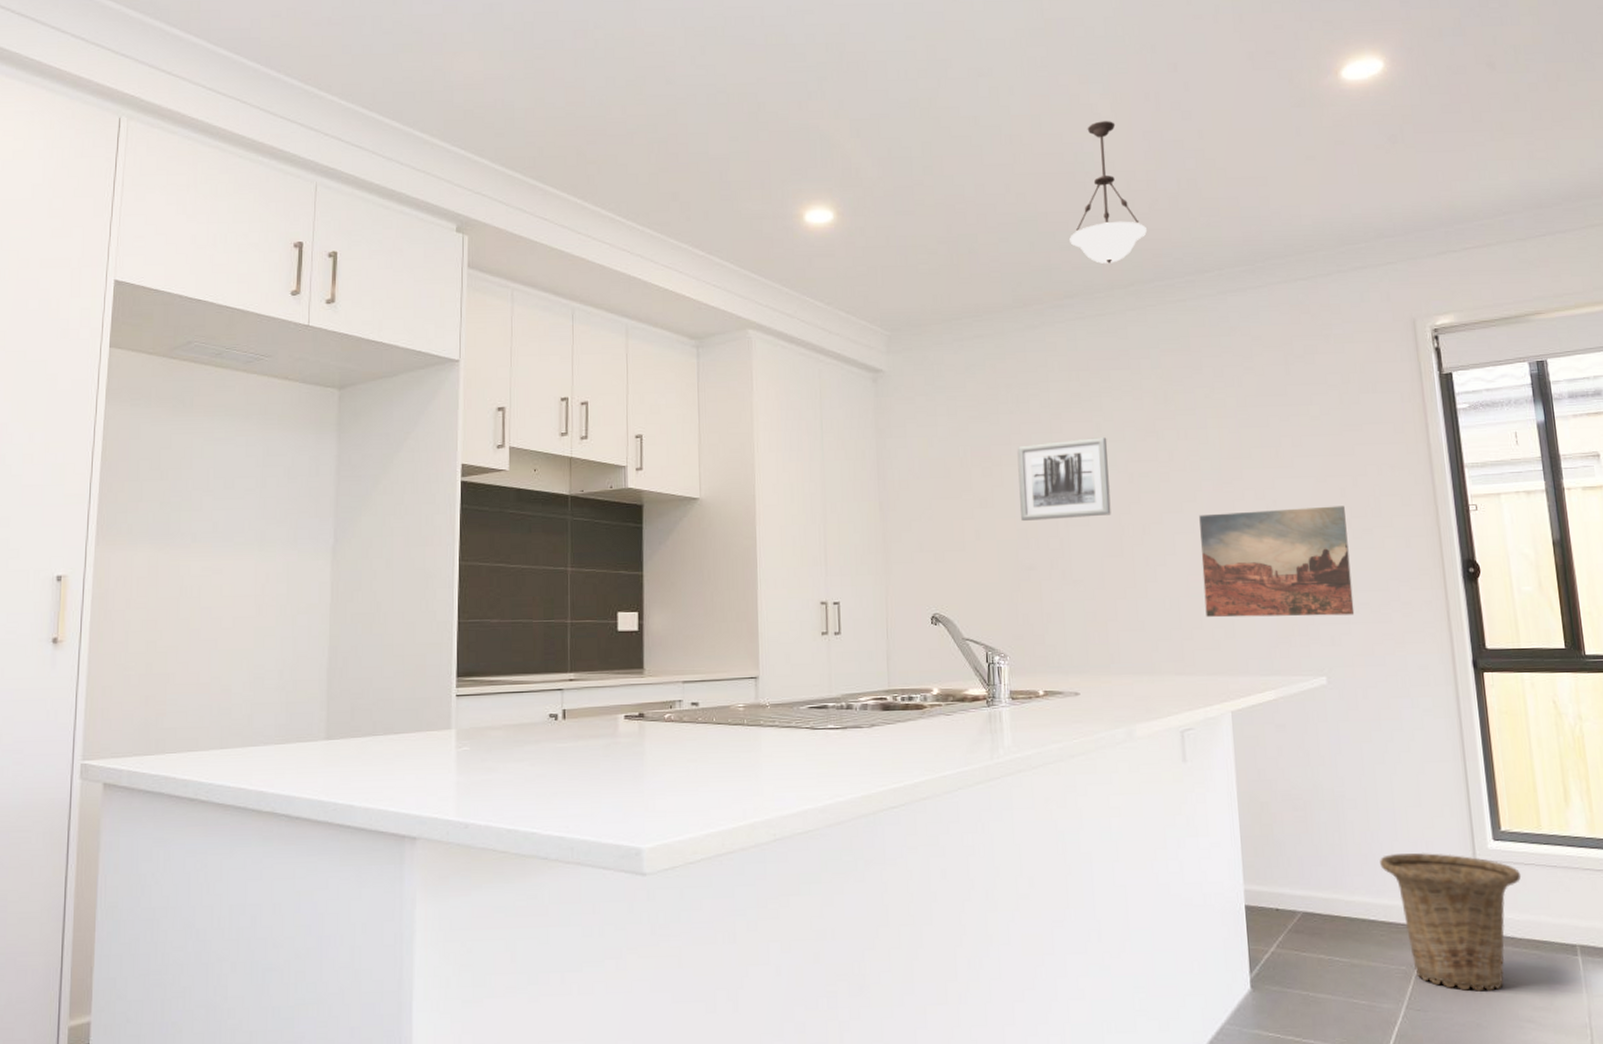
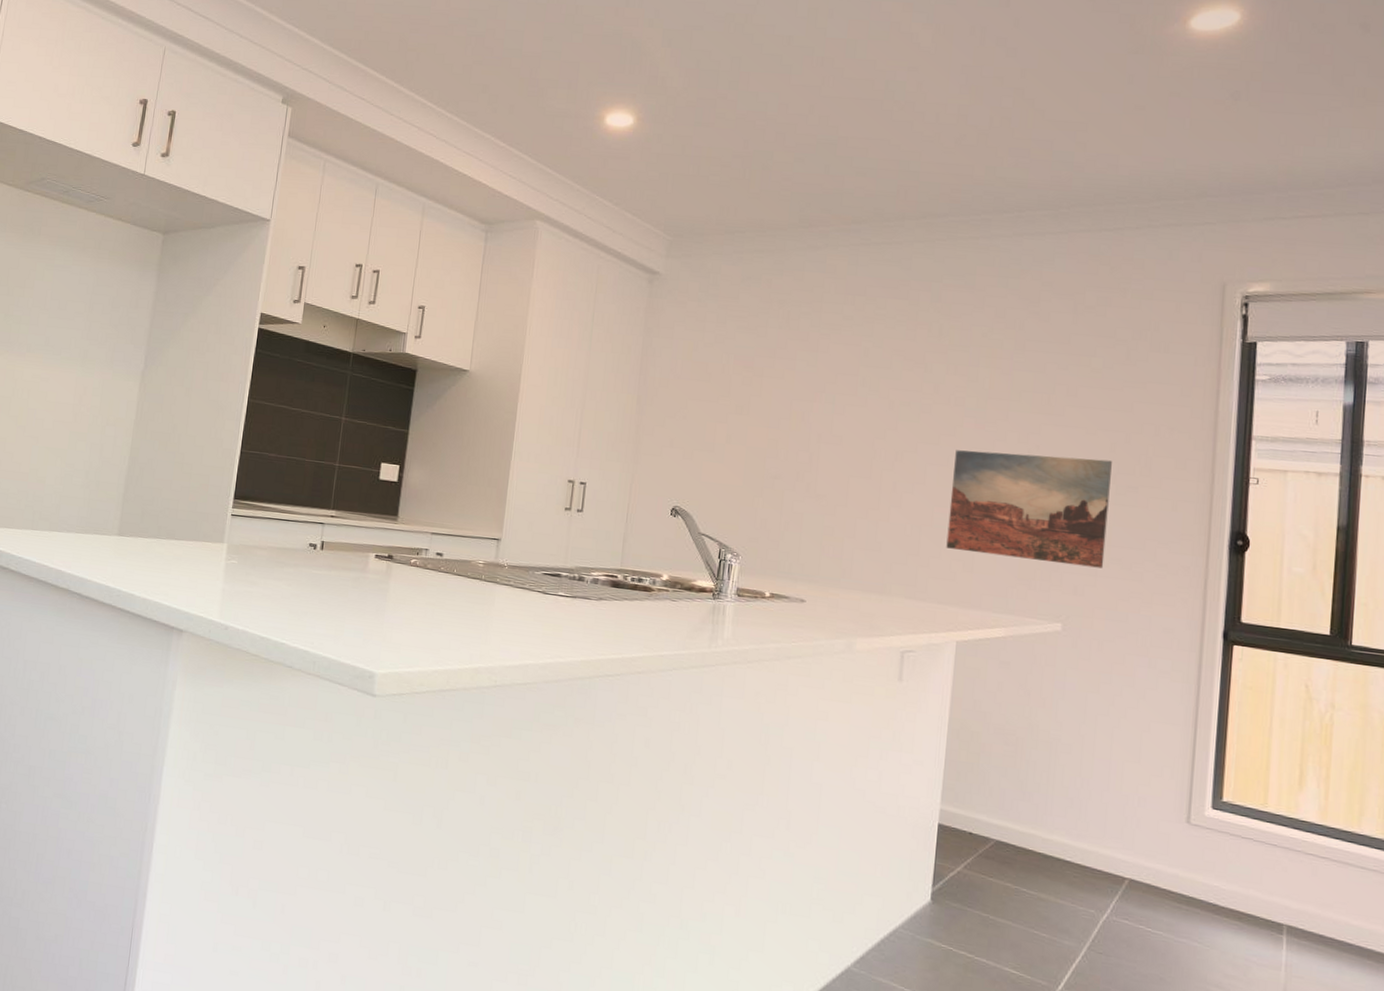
wall art: present [1017,437,1111,521] -> none [774,360,873,438]
pendant light: present [1069,121,1147,264] -> none [867,51,949,194]
basket: present [1380,853,1522,992] -> none [1086,802,1236,951]

